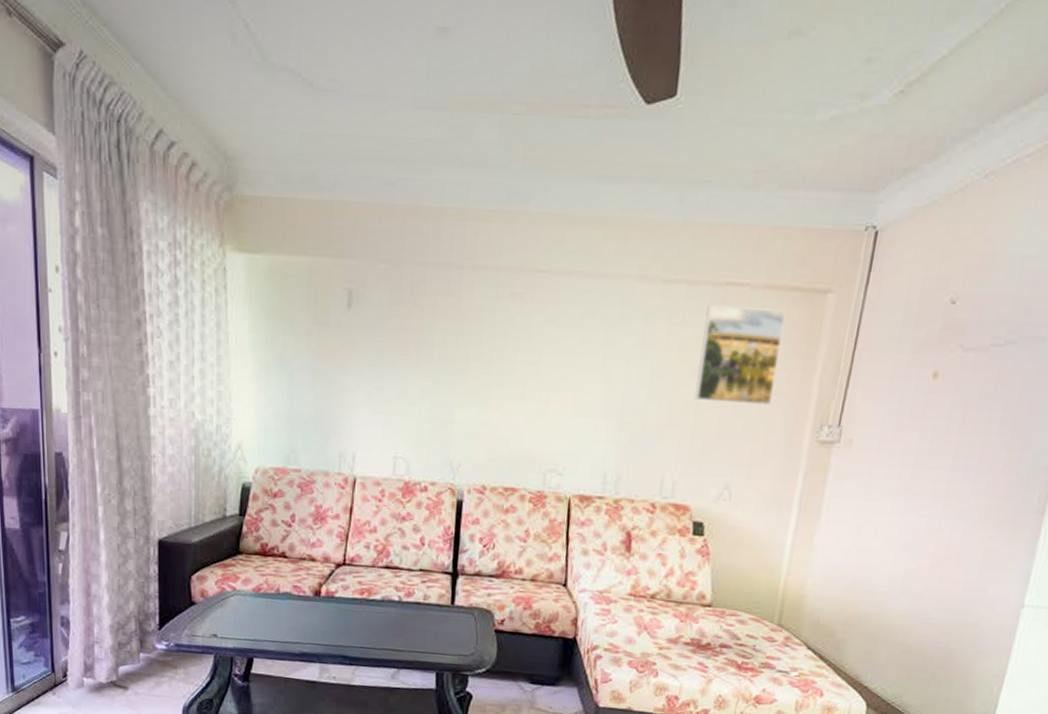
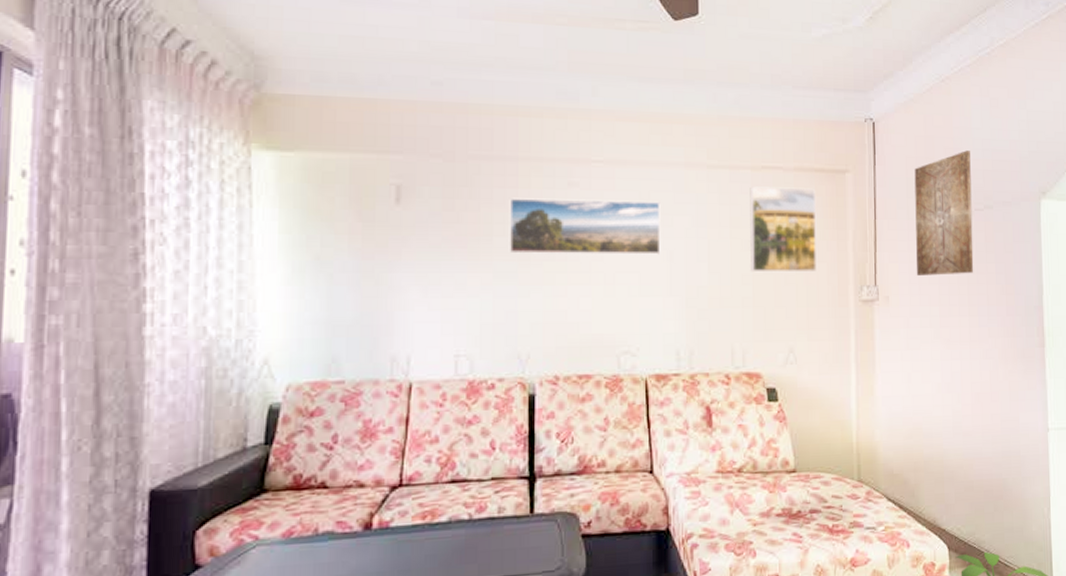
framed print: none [449,307,605,375] -> present [509,198,661,255]
wall art: none [893,269,1003,422] -> present [914,150,974,276]

